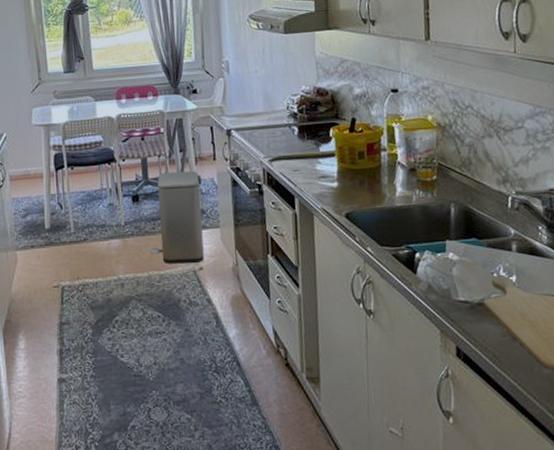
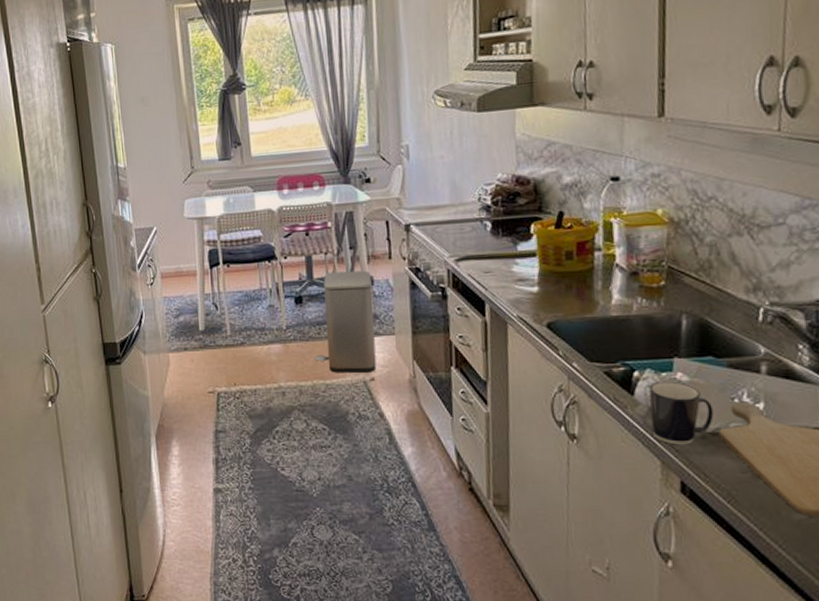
mug: none [428,260,479,316] -> present [649,381,714,445]

